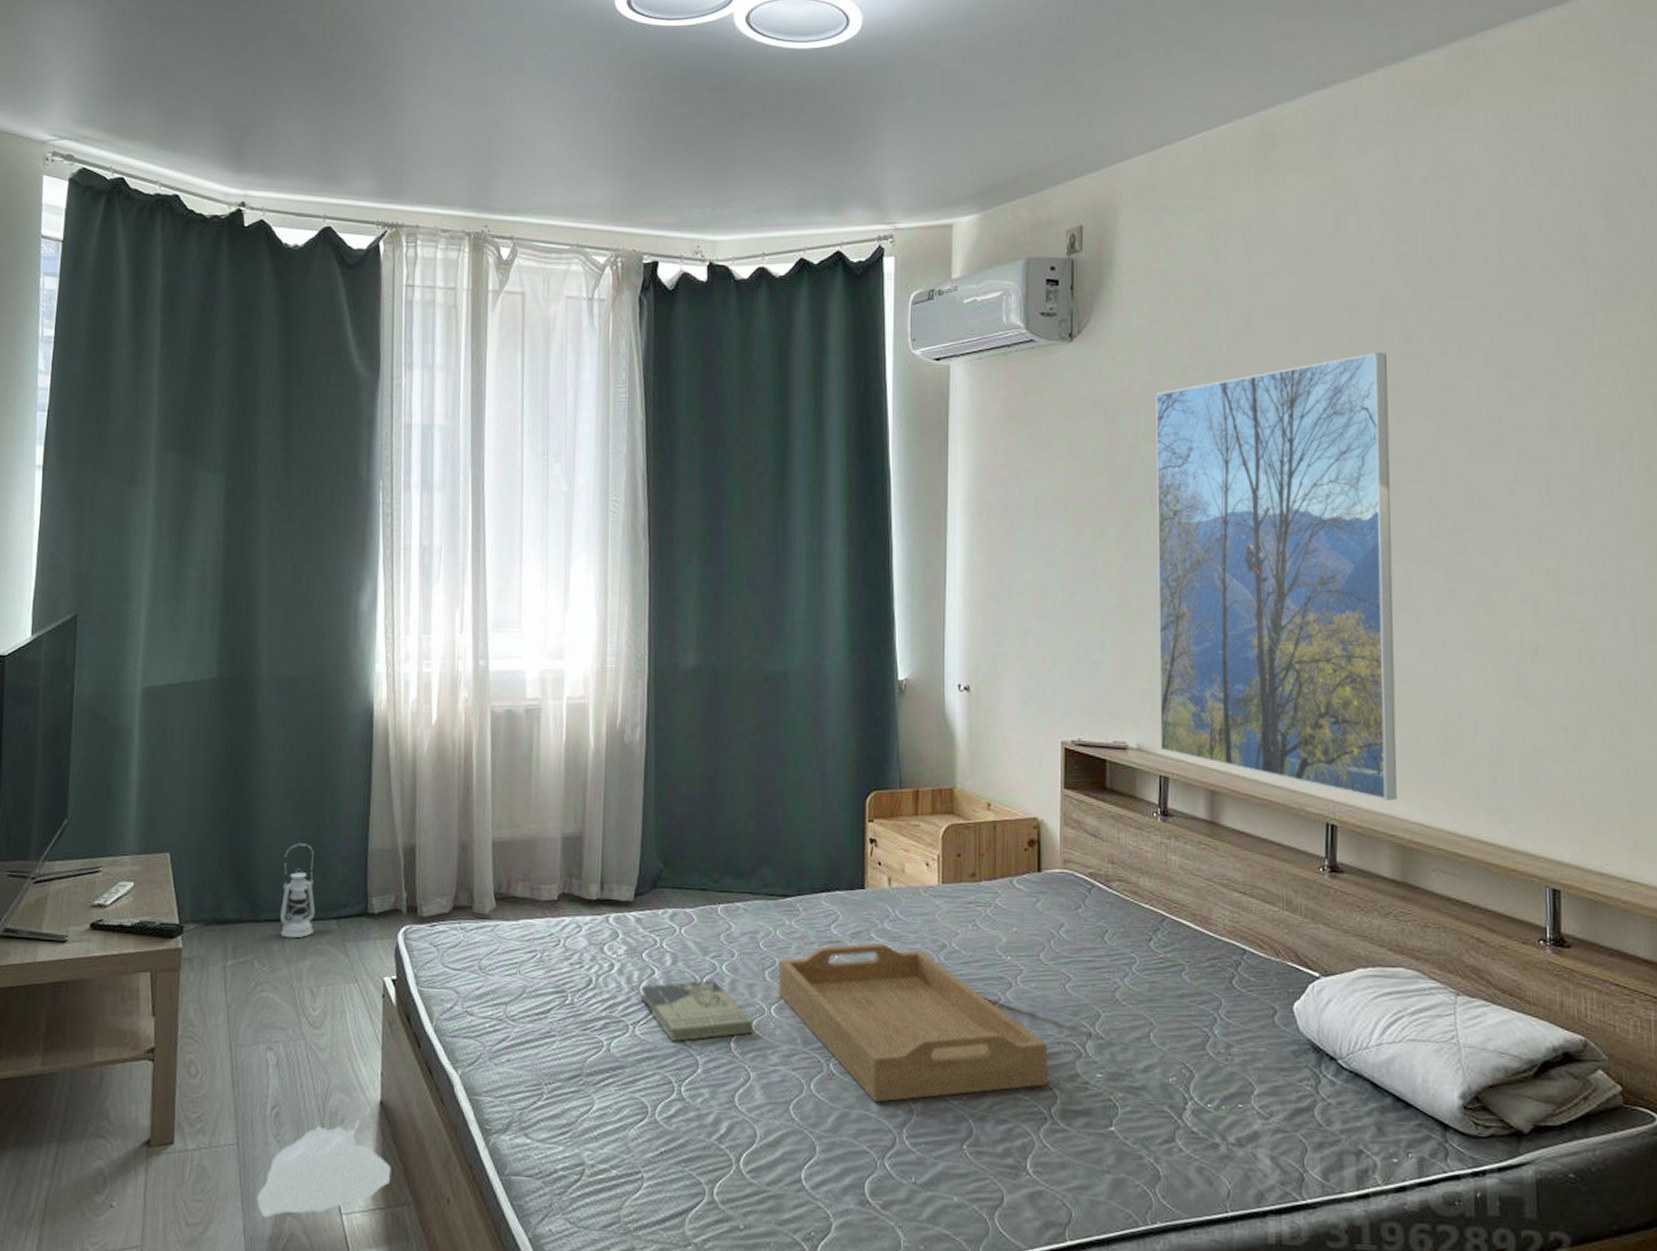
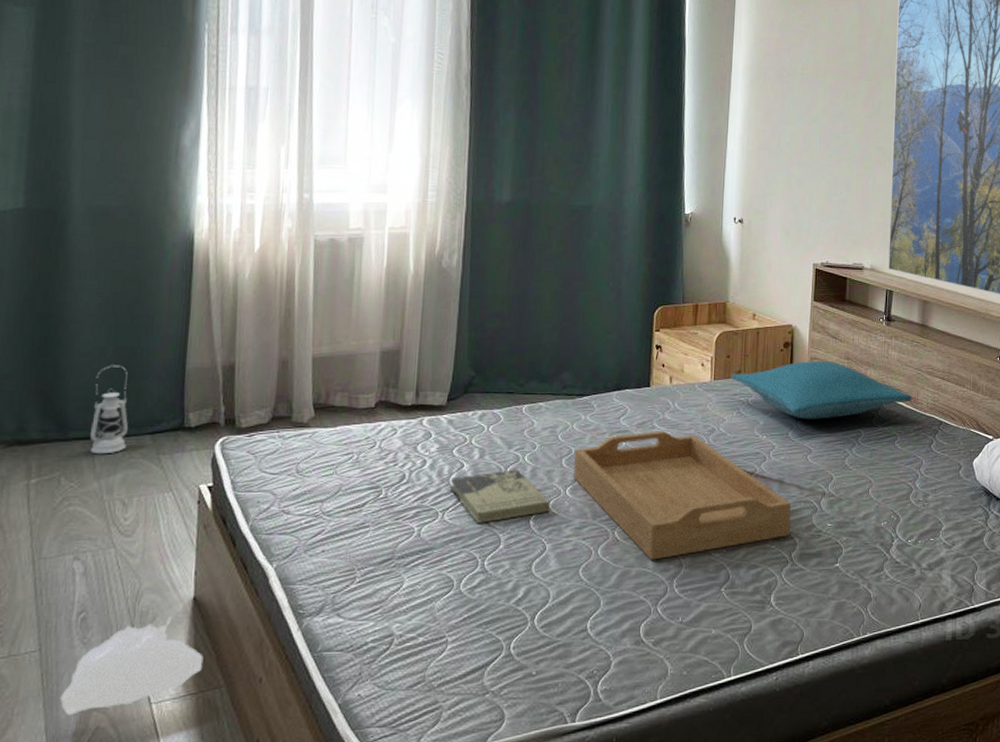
pillow: none [963,864,1203,939] -> present [731,361,913,419]

